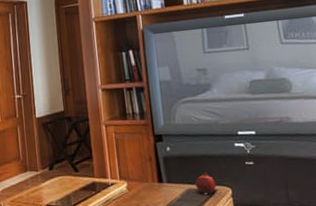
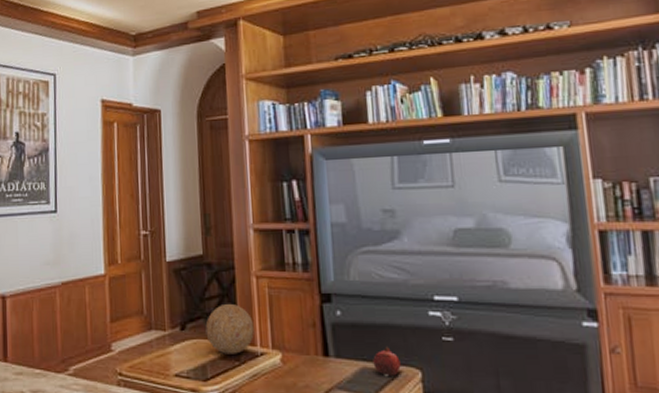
decorative ball: none [68,147,106,186] -> present [205,303,254,354]

